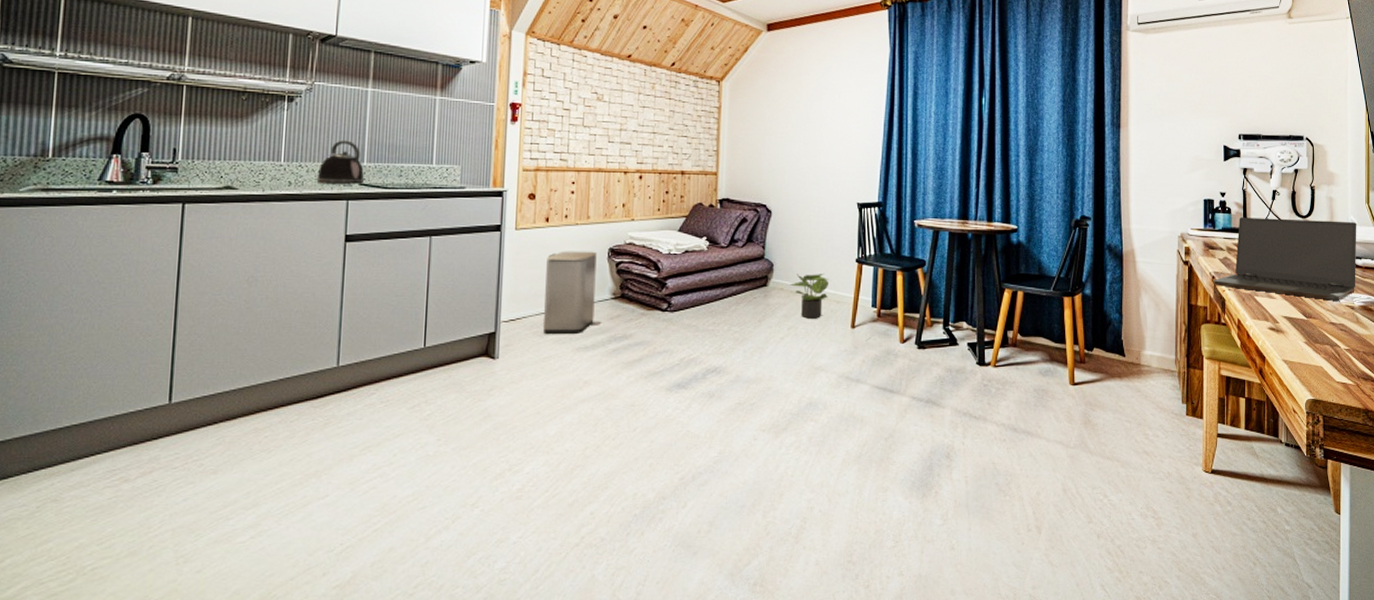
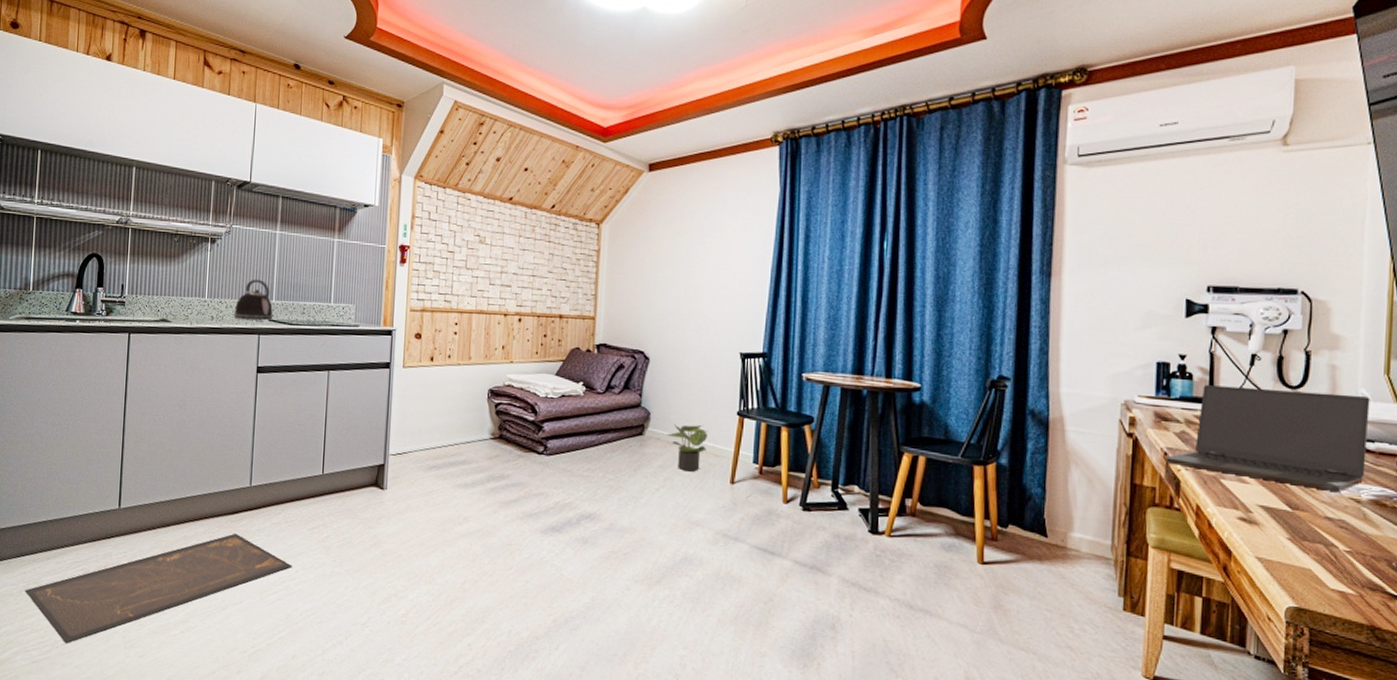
doormat: none [39,419,390,567] -> present [25,533,293,643]
pedal bin: present [542,251,601,333] -> none [426,390,480,471]

